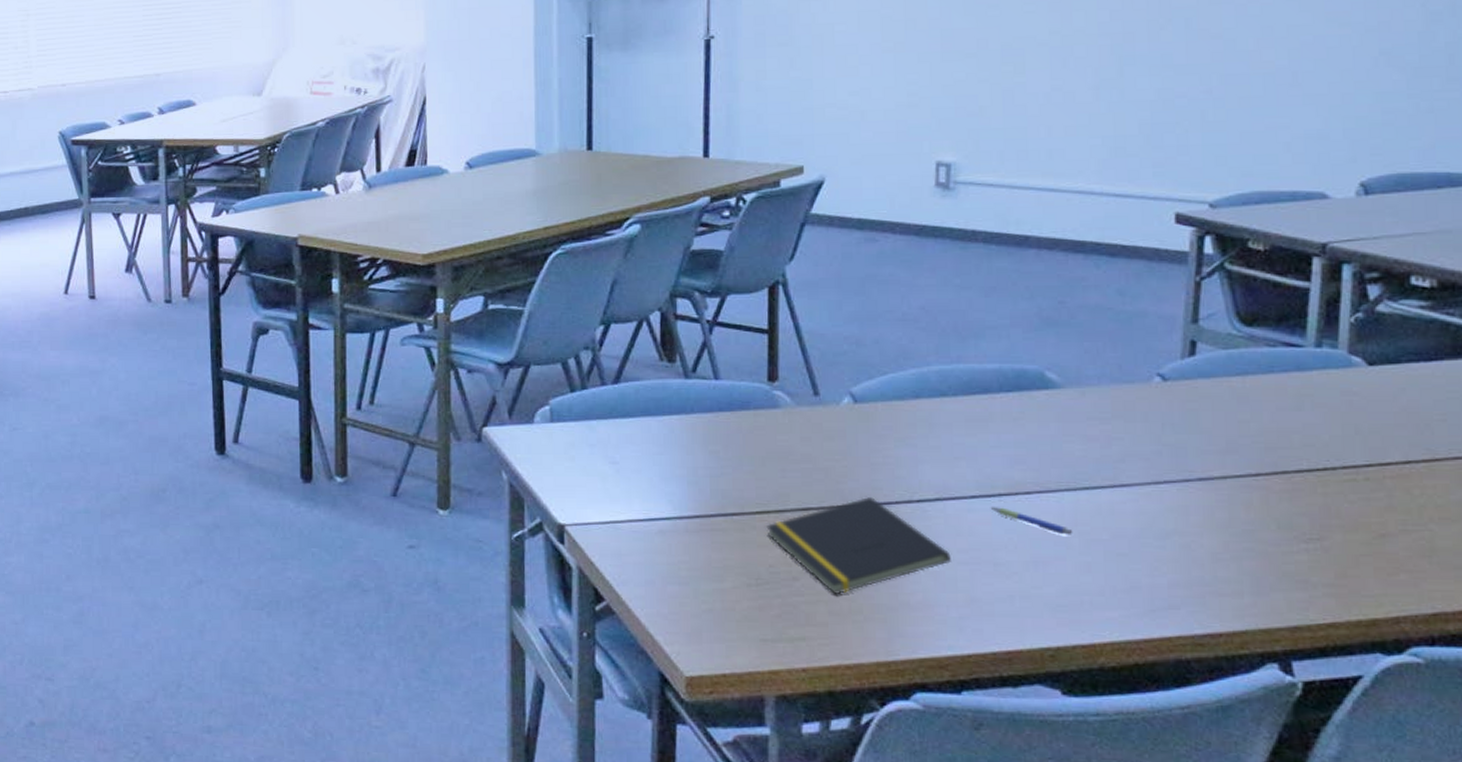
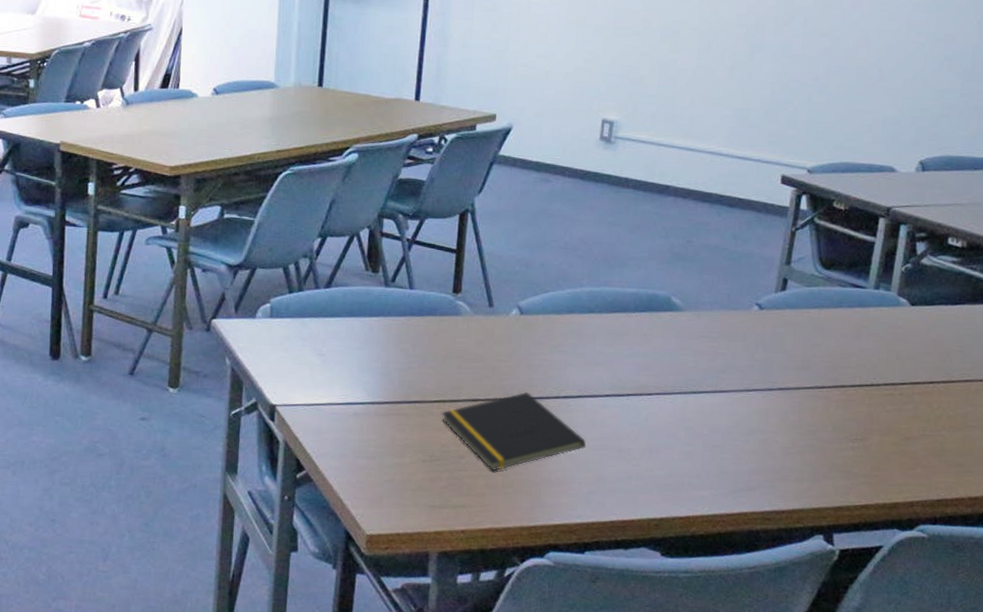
pen: present [990,507,1073,535] -> none [619,404,681,430]

